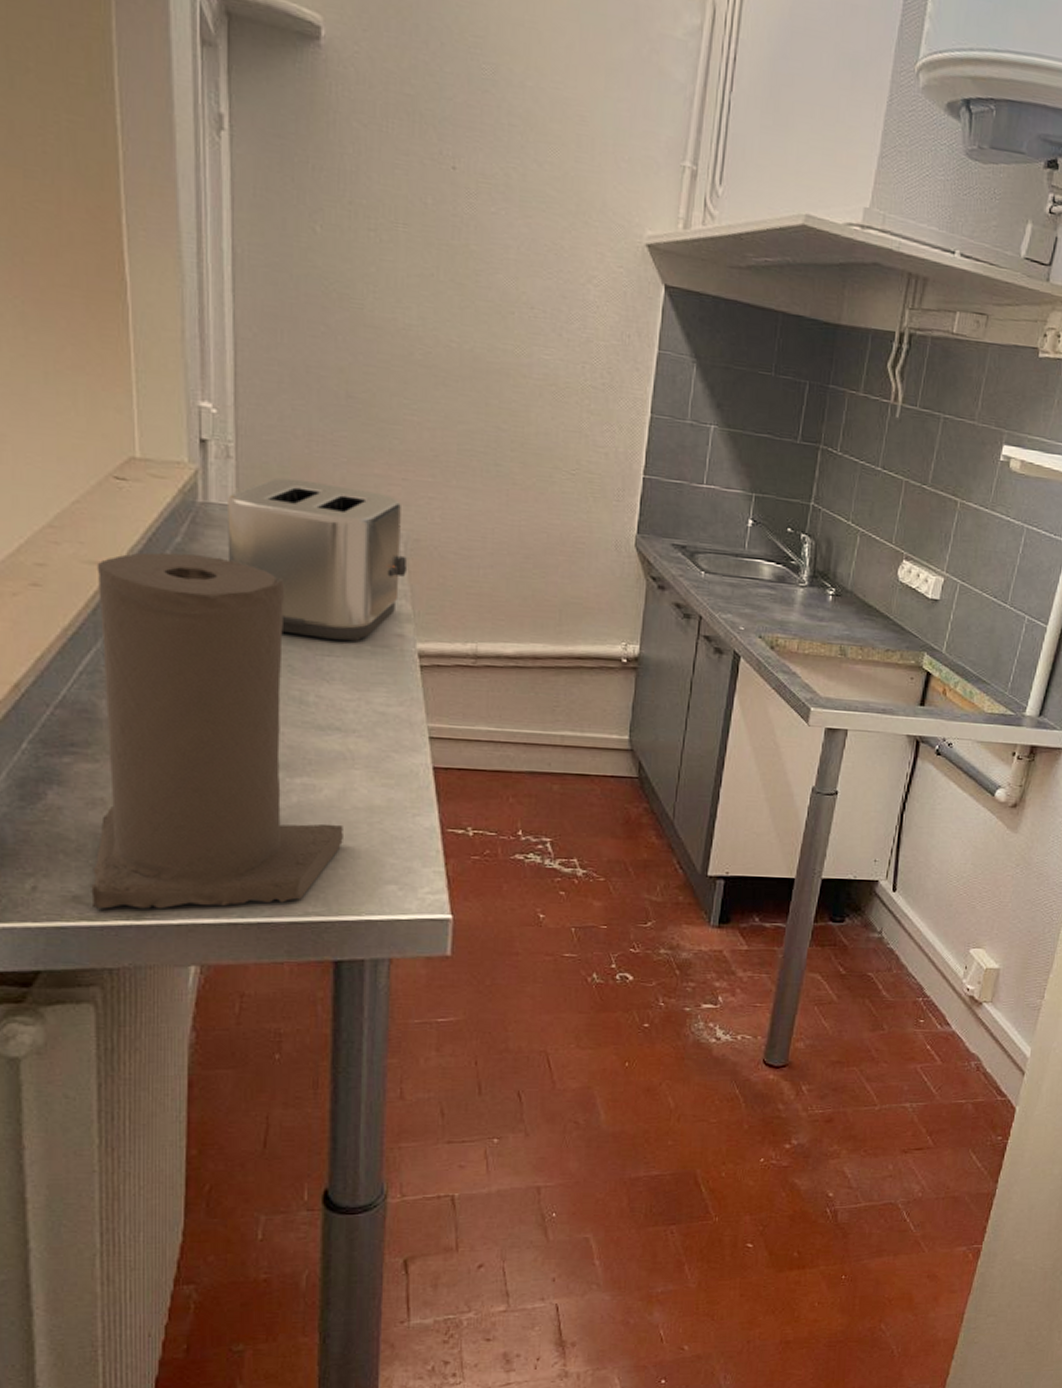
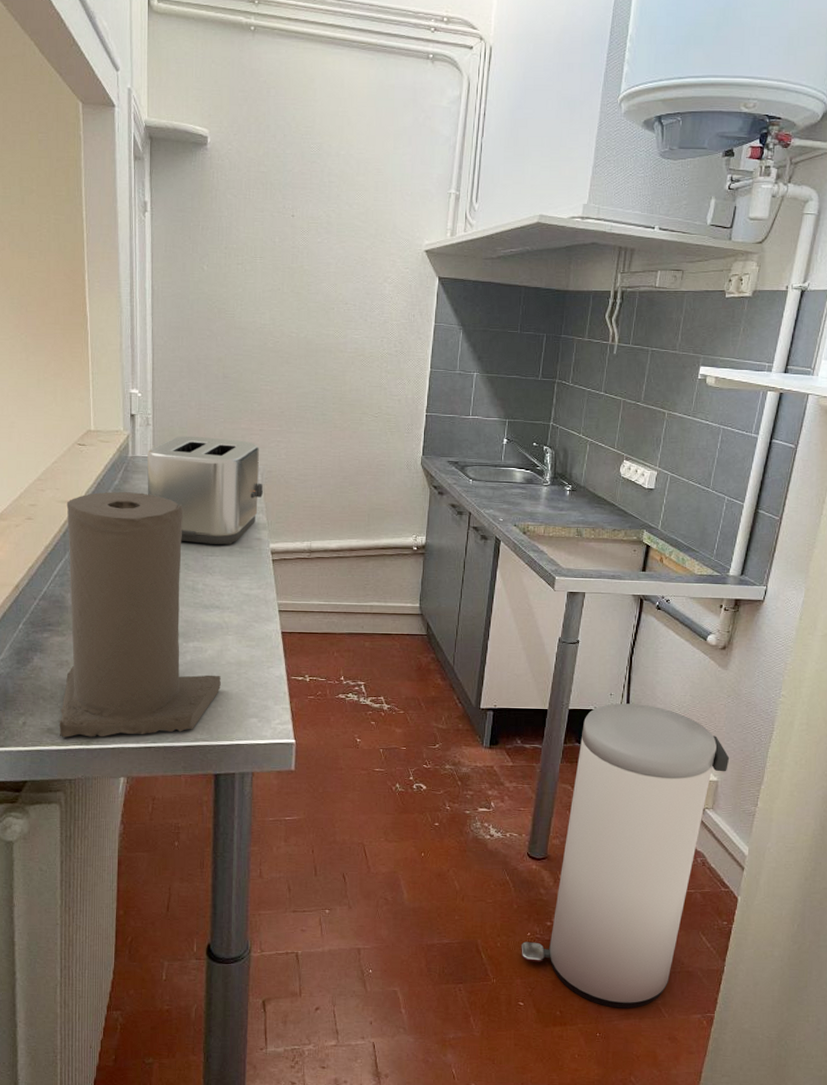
pedal bin: none [751,872,1015,1245] -> present [521,703,730,1009]

